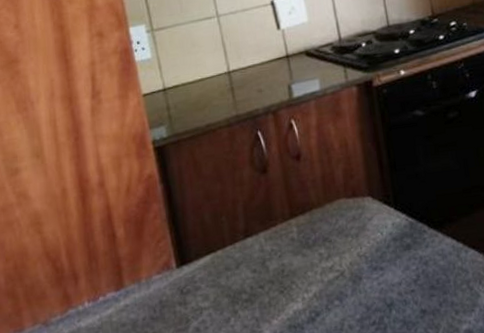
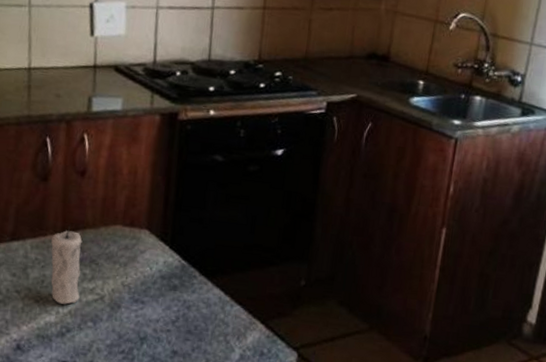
candle: none [281,209,321,289] -> present [51,225,83,305]

